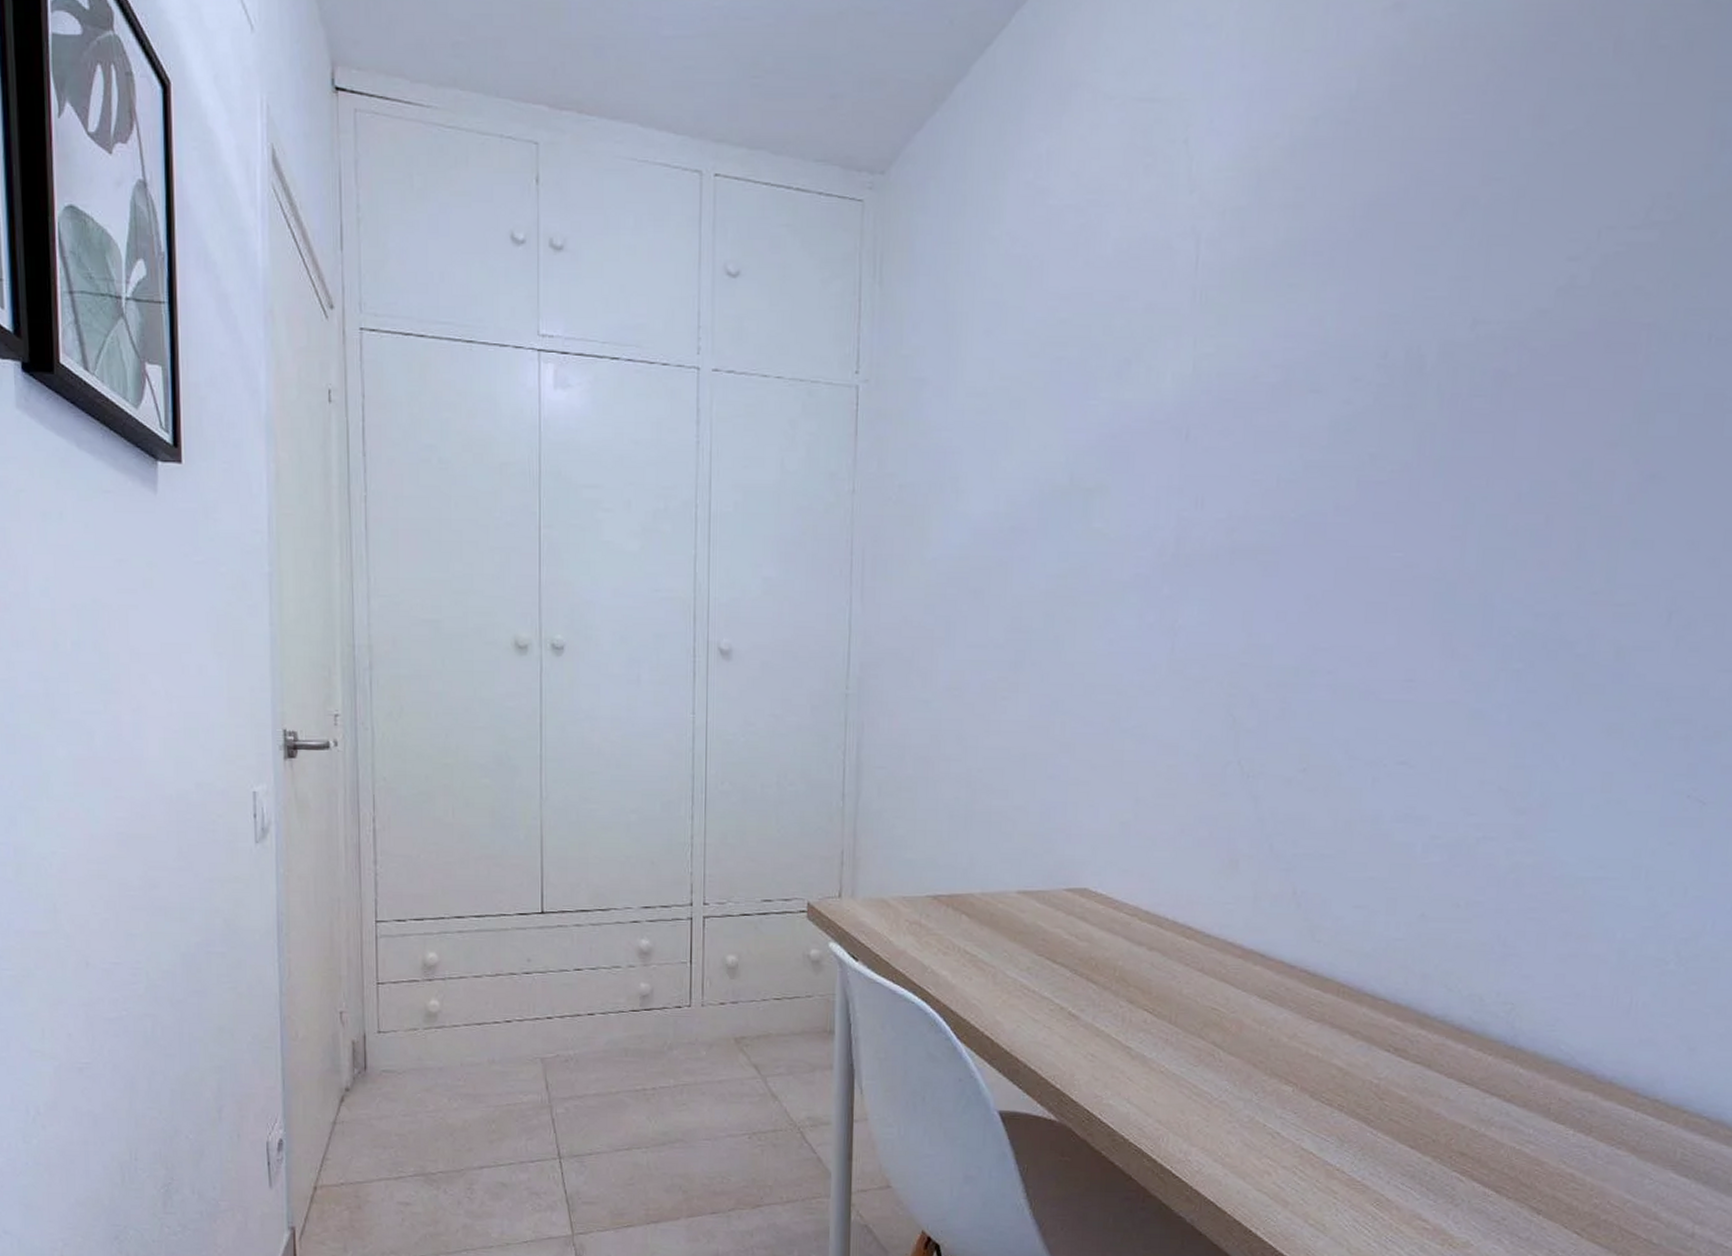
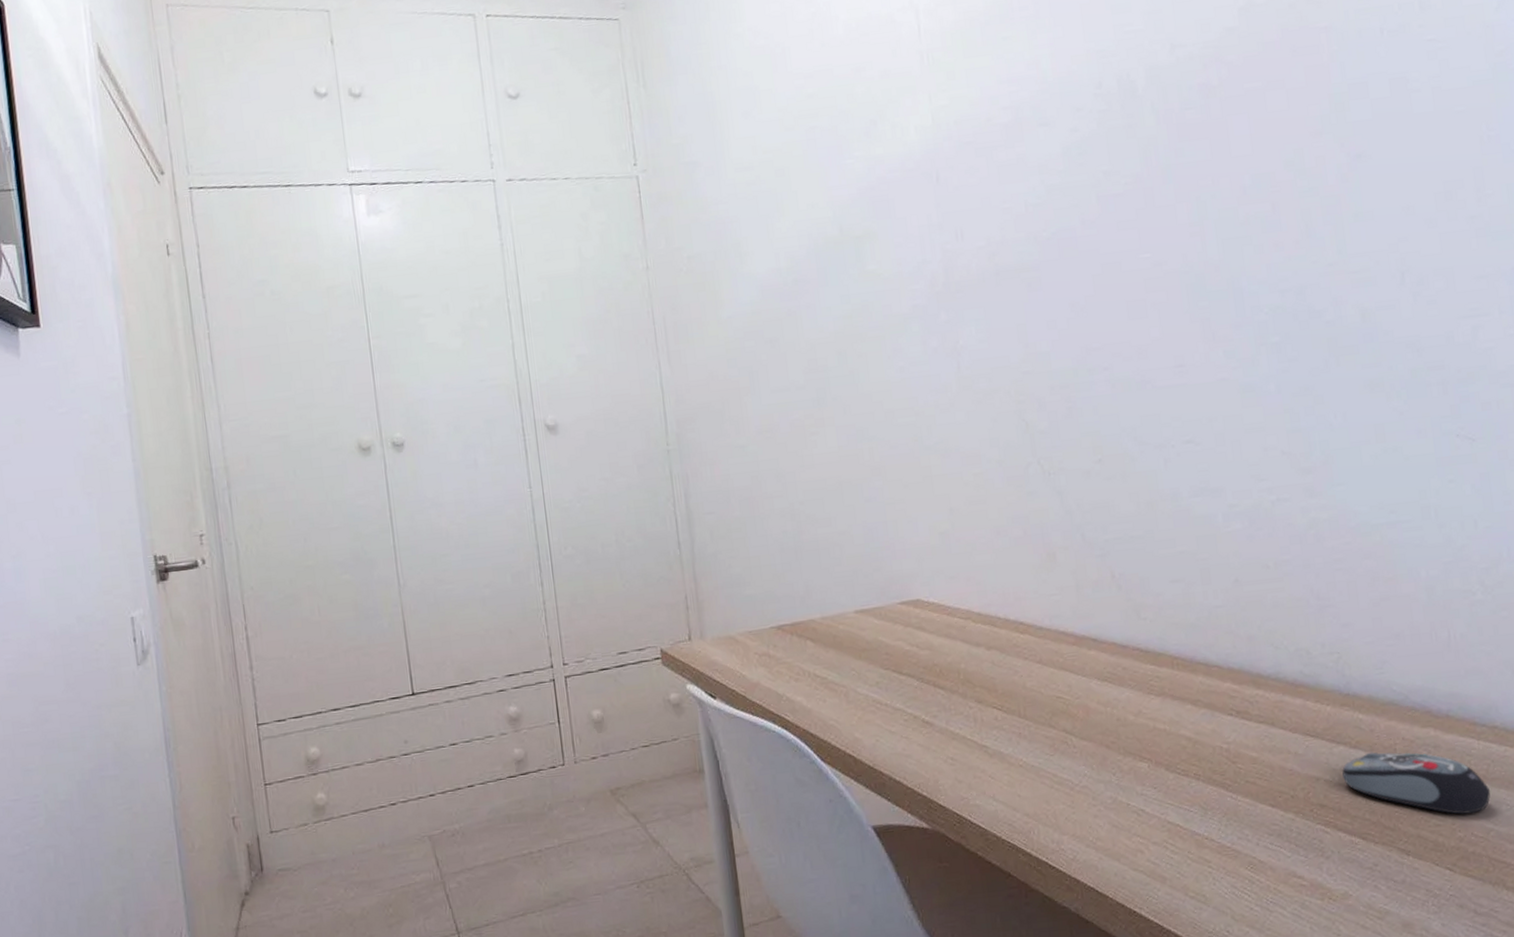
computer mouse: none [1489,1108,1637,1183] -> present [1341,752,1491,815]

